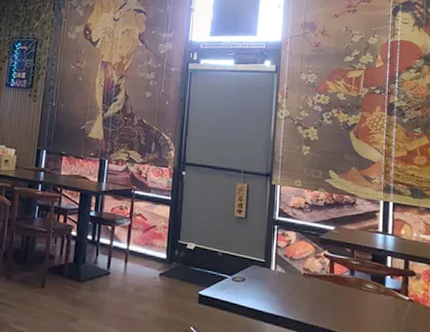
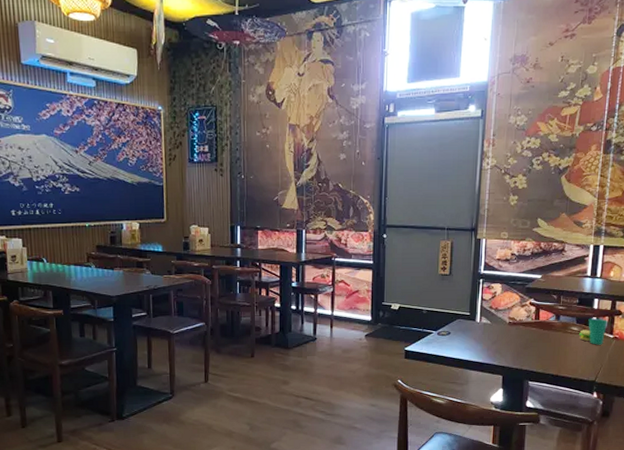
cup: none [374,276,402,307] -> present [579,318,608,345]

